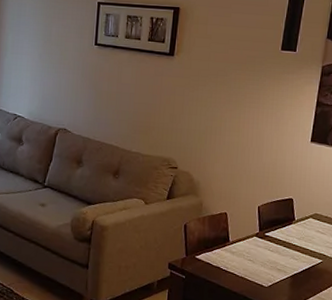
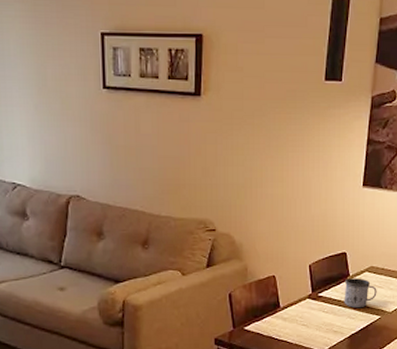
mug: none [288,222,320,251] -> present [344,278,377,309]

